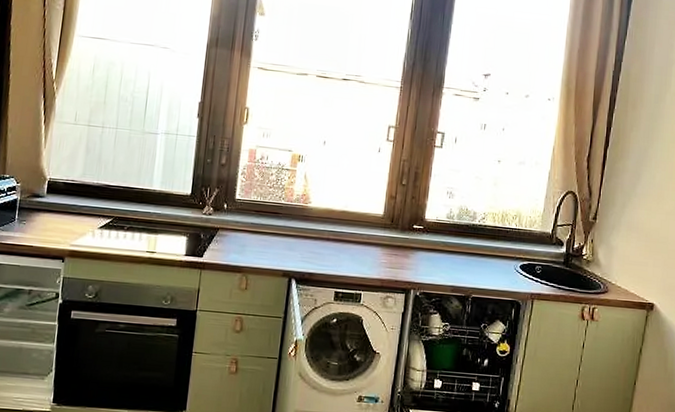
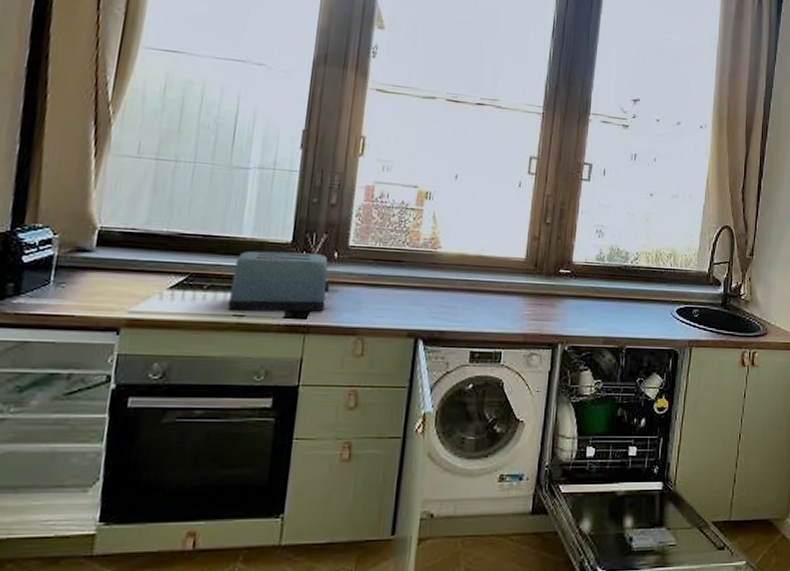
toaster: none [143,200,220,252] -> present [228,250,329,312]

